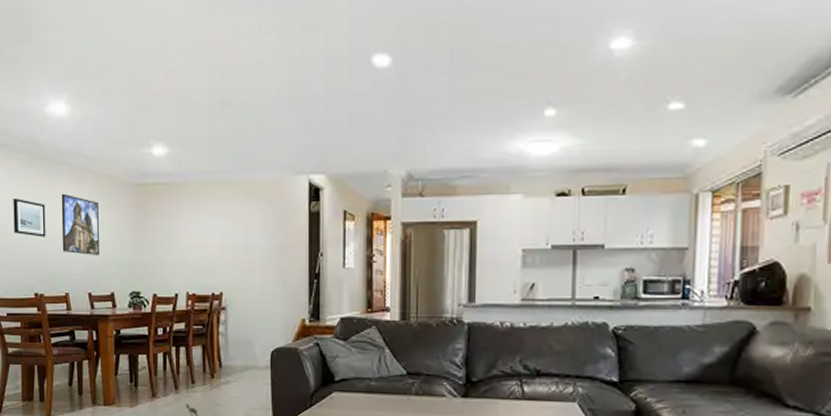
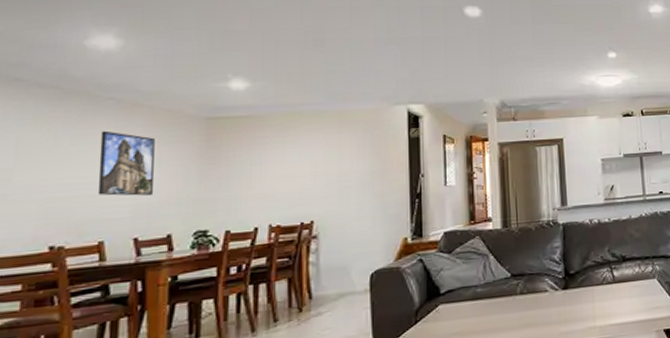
wall art: present [13,199,46,237] -> none [22,138,76,181]

